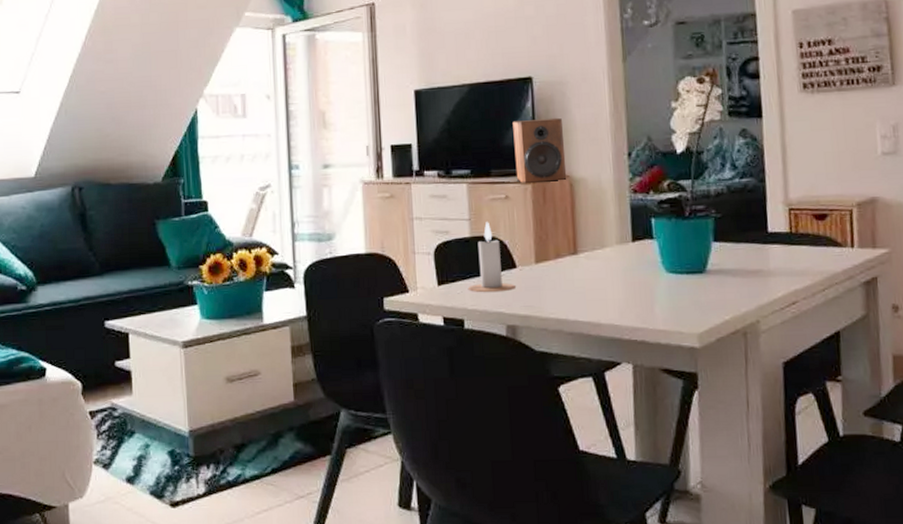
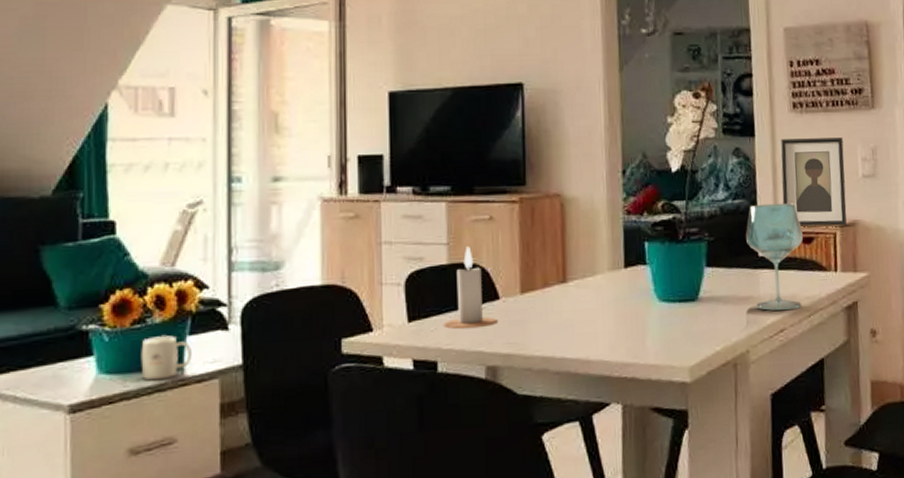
mug: none [231,291,268,326] -> present [140,335,192,381]
speaker: present [512,117,567,183] -> none [500,129,558,202]
wine glass: none [754,181,817,284] -> present [746,203,804,311]
picture frame: none [790,116,864,204] -> present [780,137,847,227]

